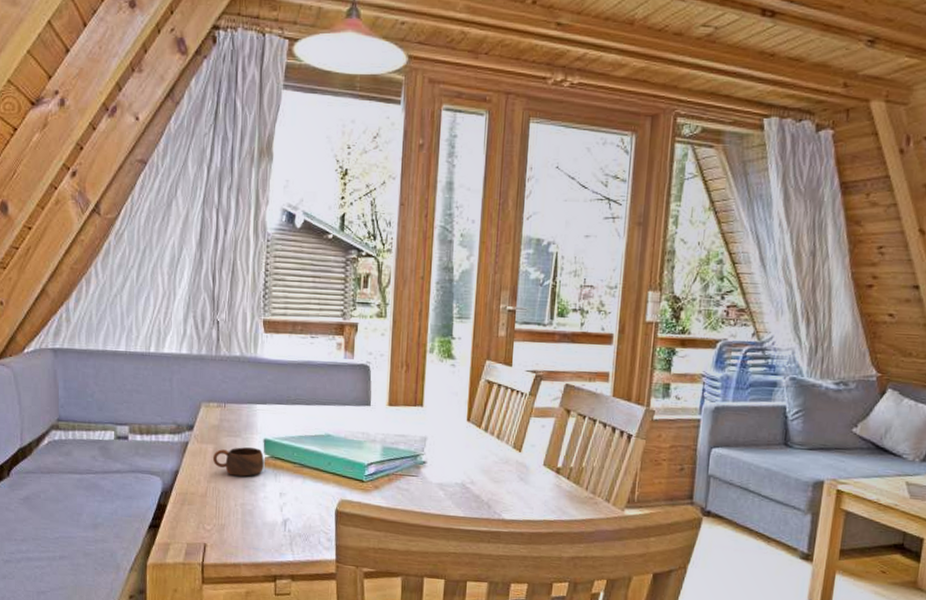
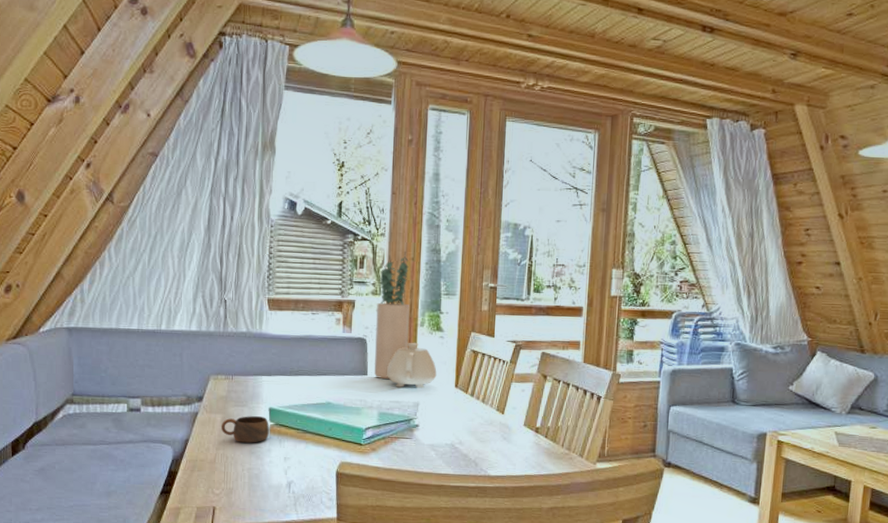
vase: none [378,270,418,410] -> present [374,252,409,379]
teapot: none [391,370,447,422] -> present [386,342,437,389]

